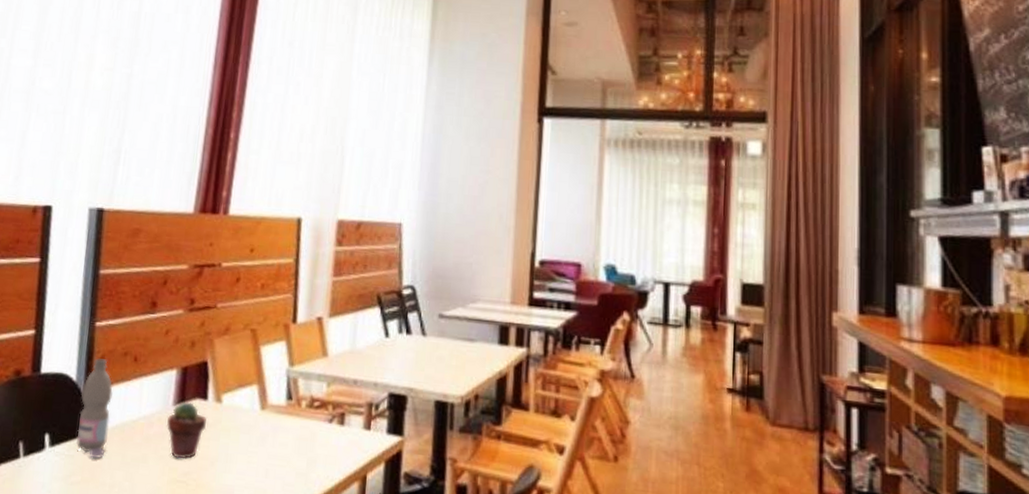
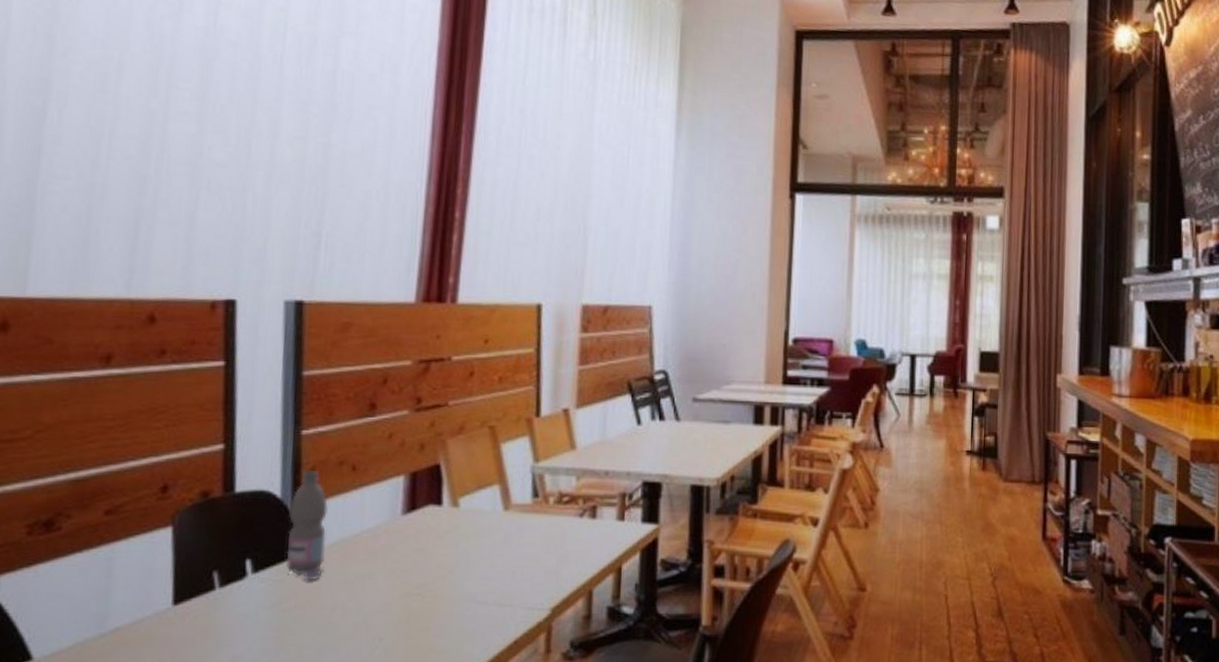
potted succulent: present [167,401,207,460] -> none [396,508,442,571]

